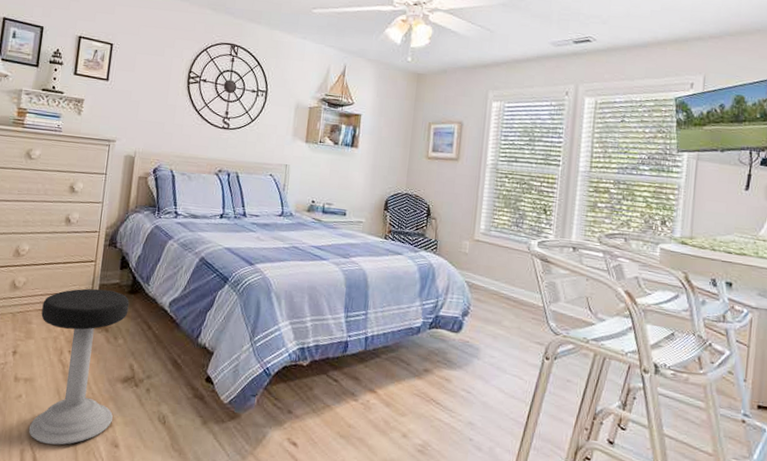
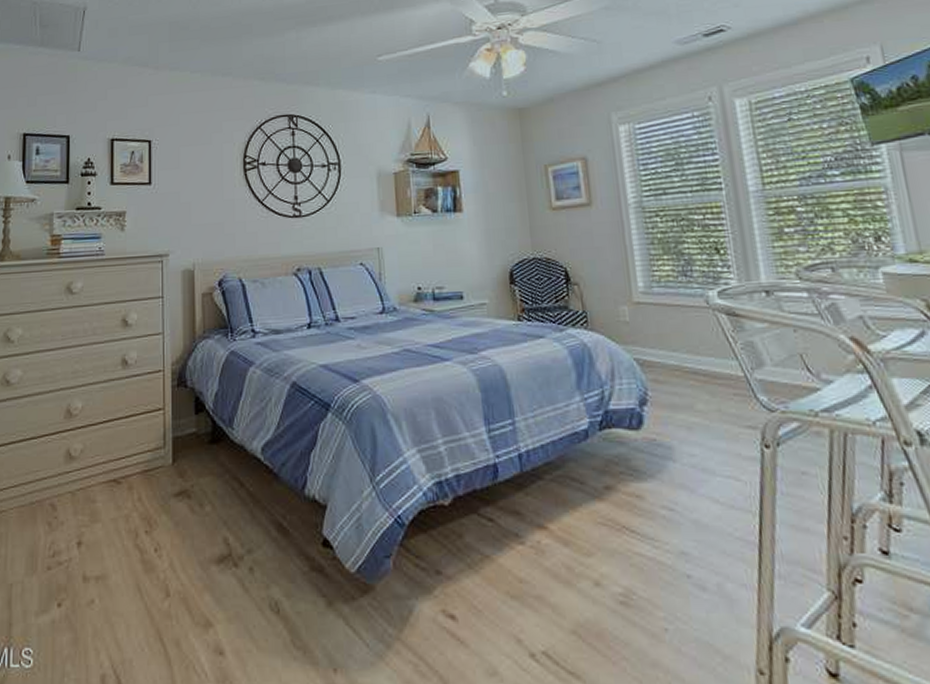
stool: present [28,288,130,445] -> none [106,443,212,664]

